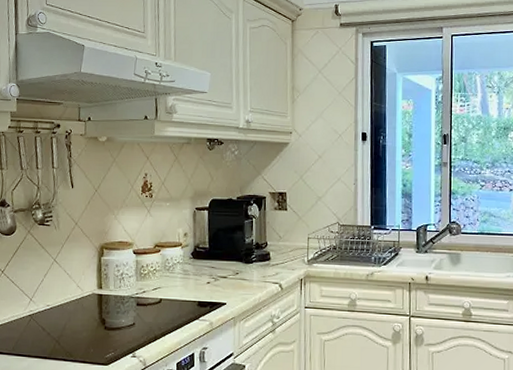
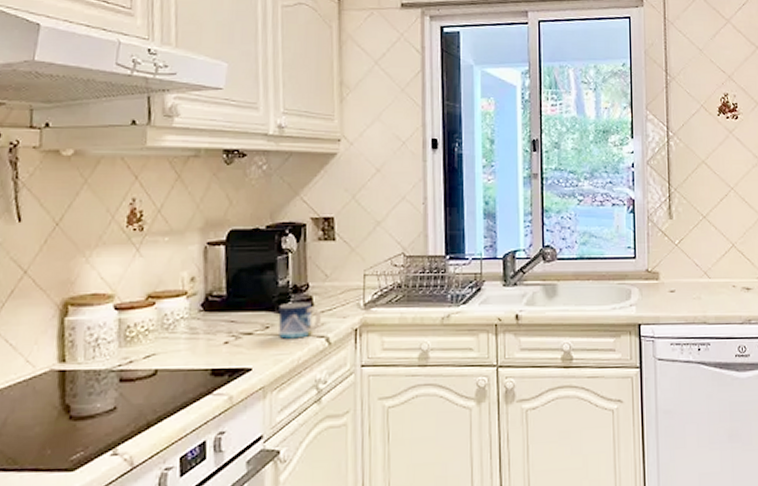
mug: none [245,256,276,283] -> present [278,302,321,339]

